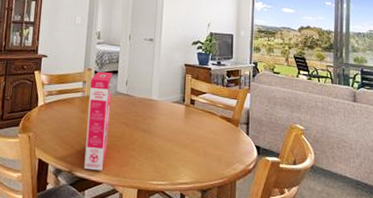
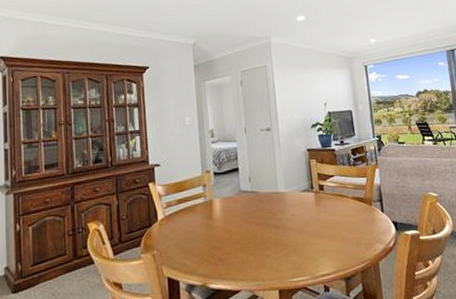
cereal box: present [84,72,113,171] -> none [211,171,240,280]

